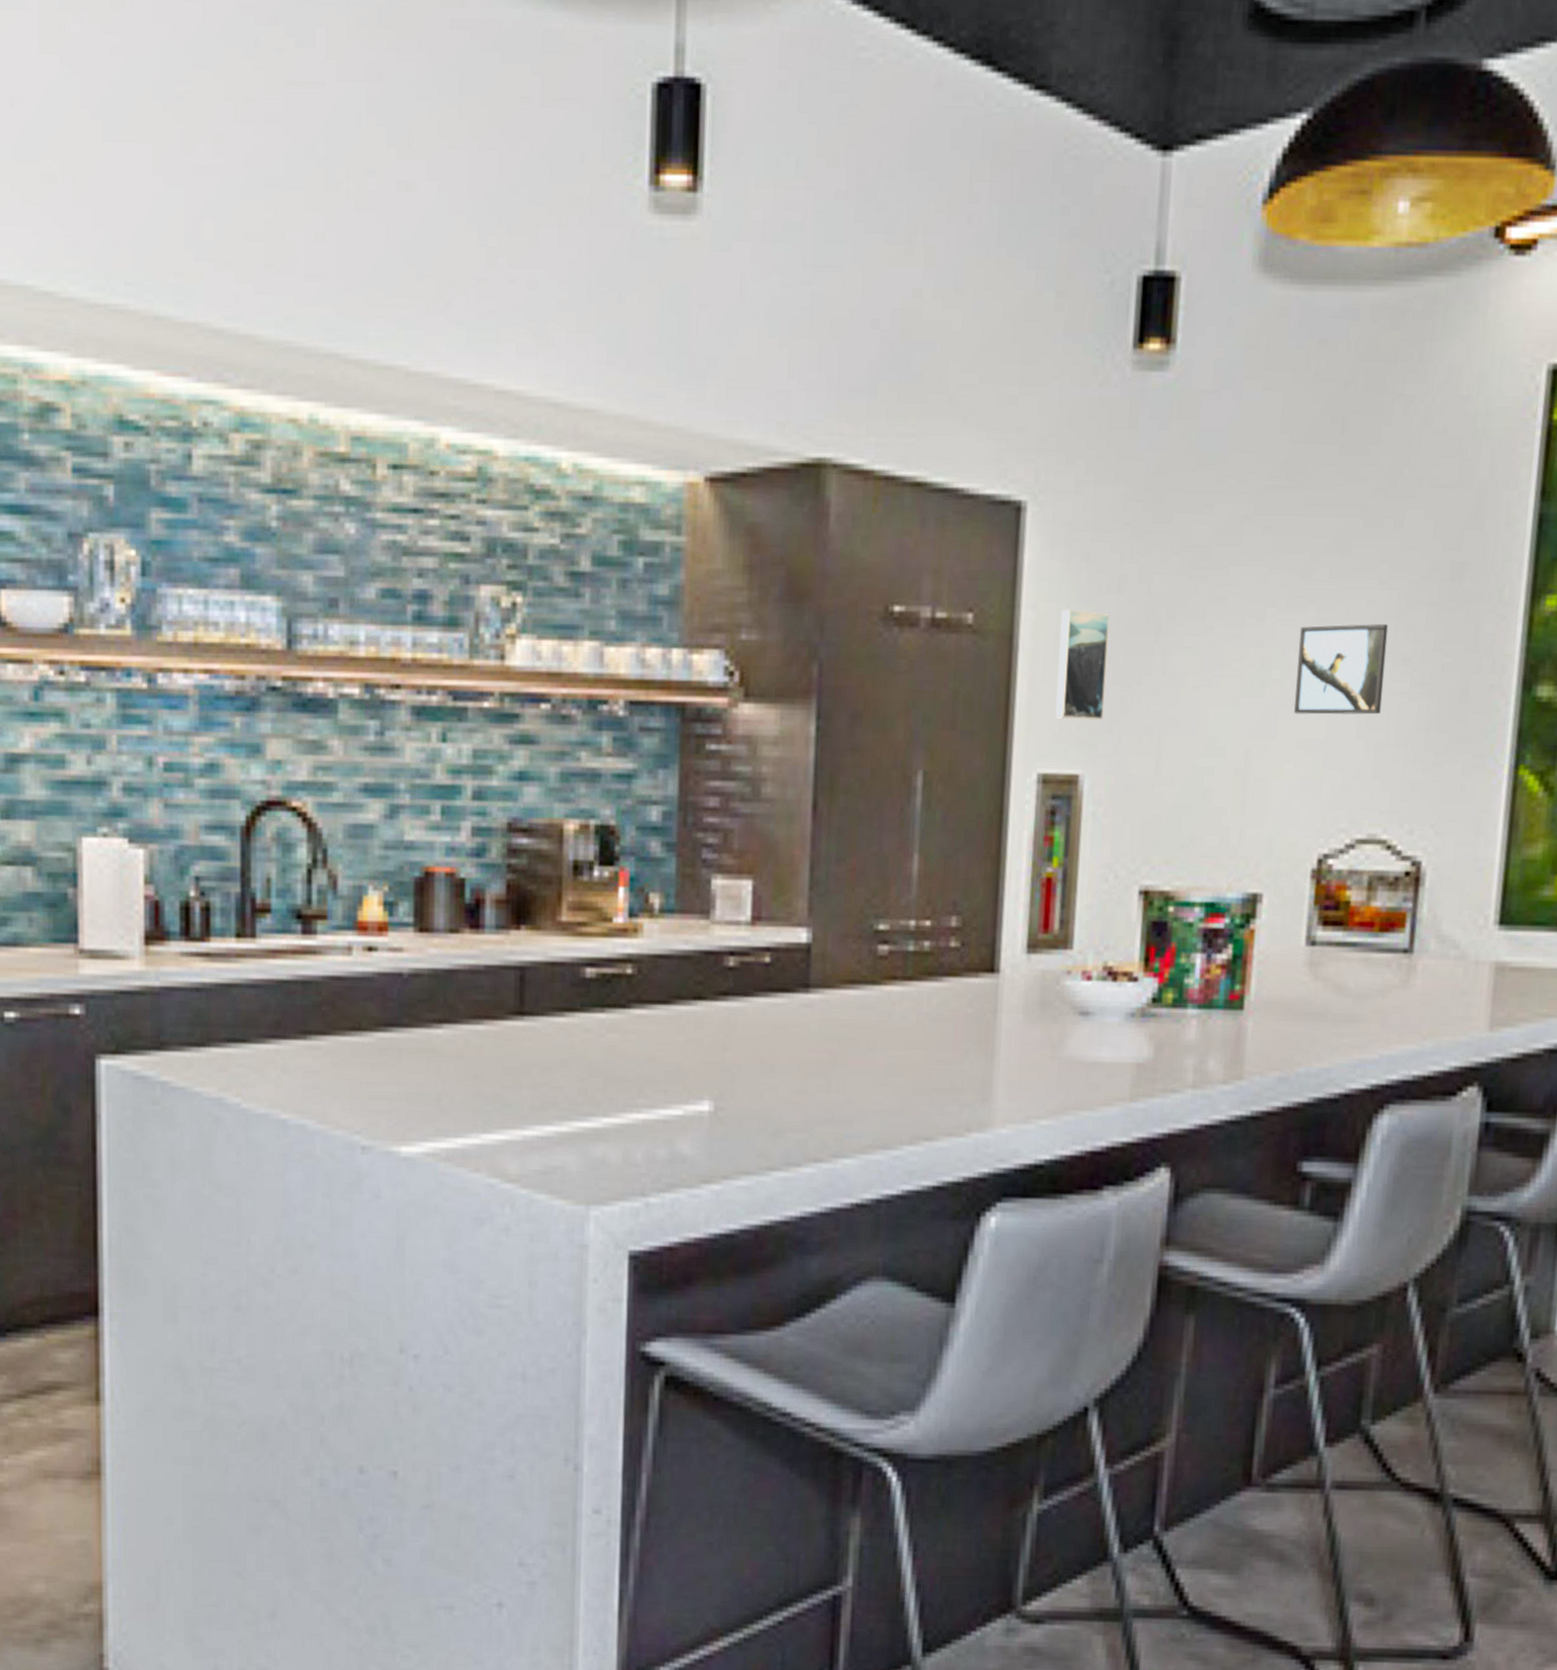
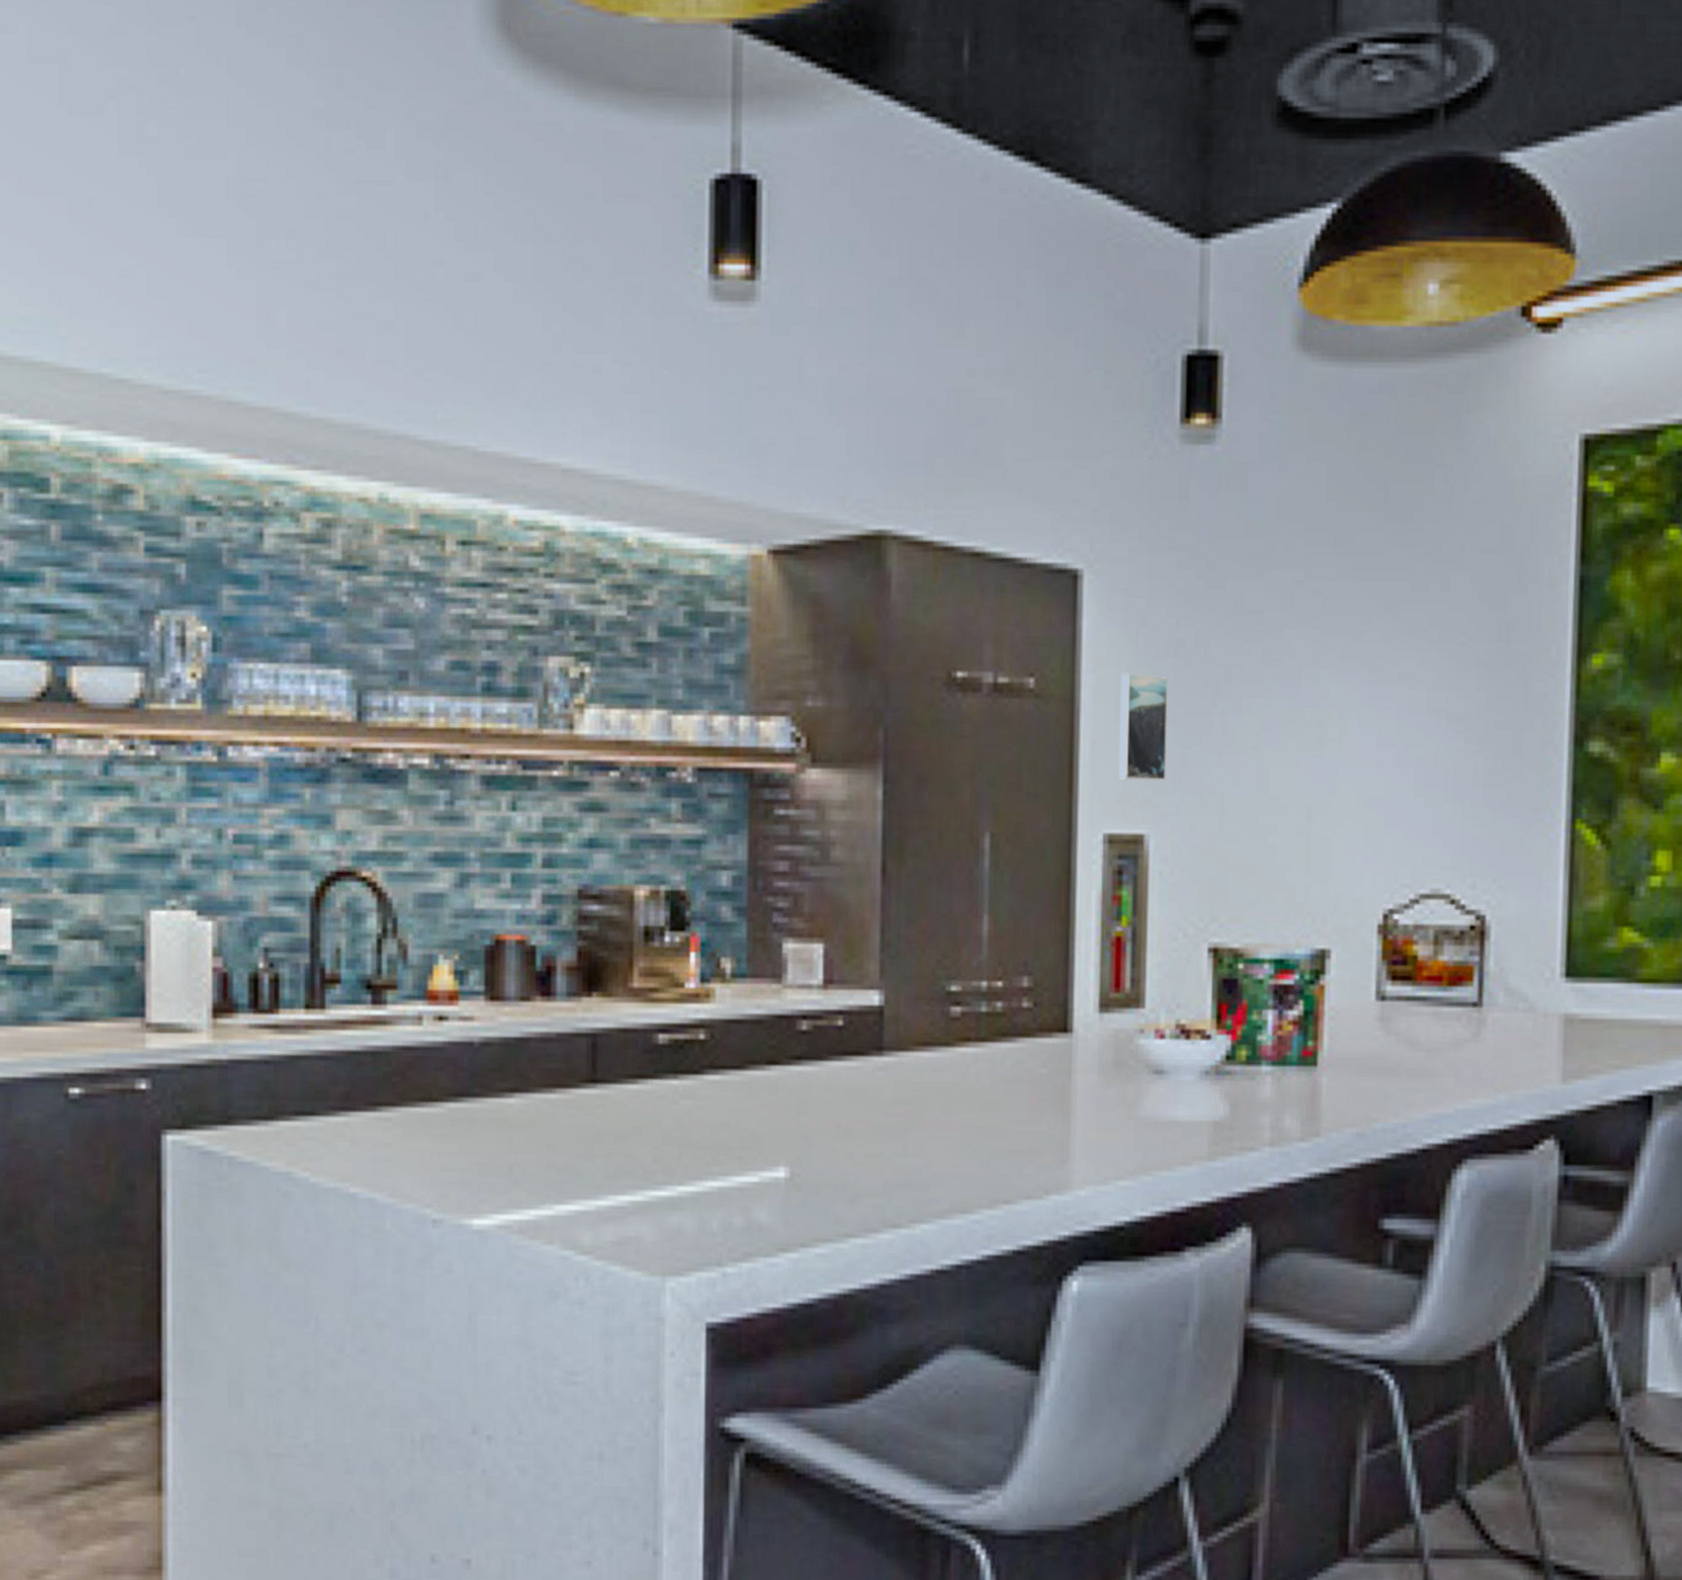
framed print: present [1293,624,1389,715] -> none [1352,684,1441,773]

